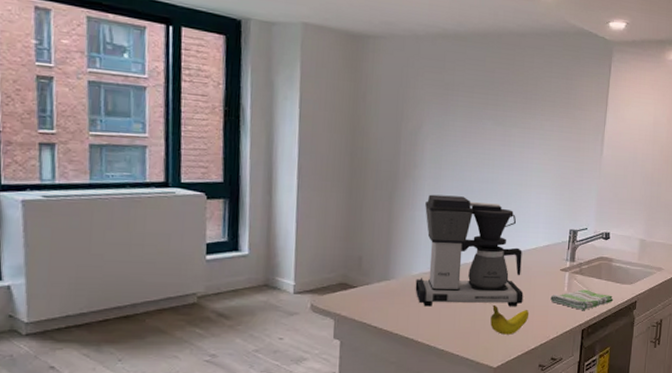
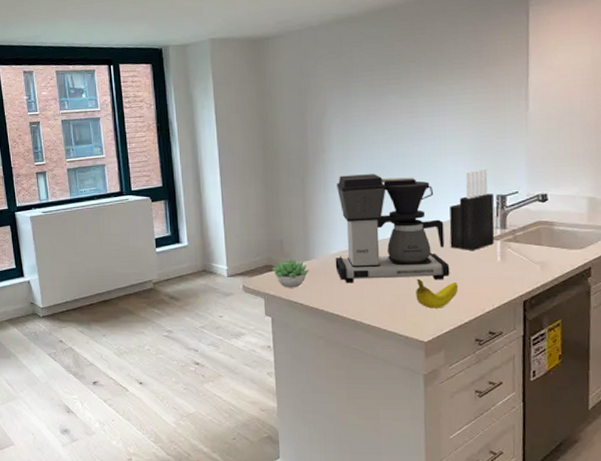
succulent plant: none [346,277,387,309] -> present [272,259,309,288]
knife block: none [526,203,568,281] -> present [449,168,495,251]
dish towel: present [550,289,614,311] -> none [481,258,560,281]

